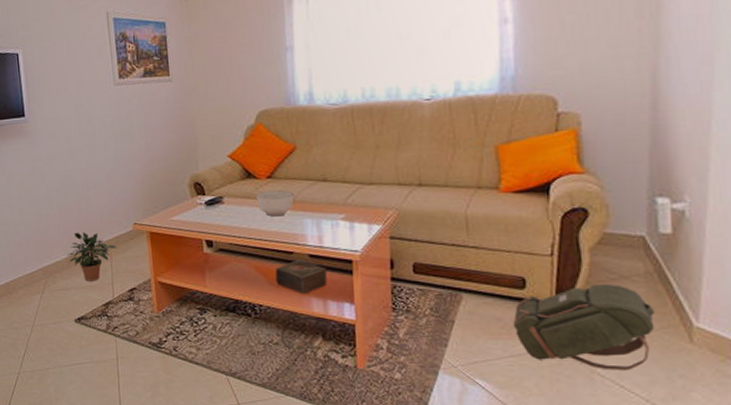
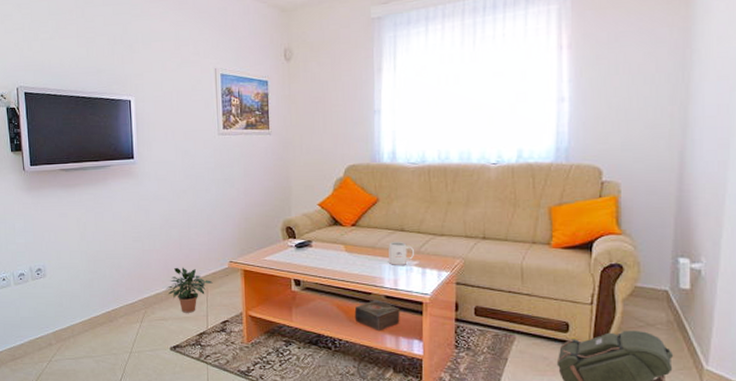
bowl: present [255,190,295,217] -> none [340,237,375,261]
mug: none [309,192,341,220] -> present [387,241,415,265]

